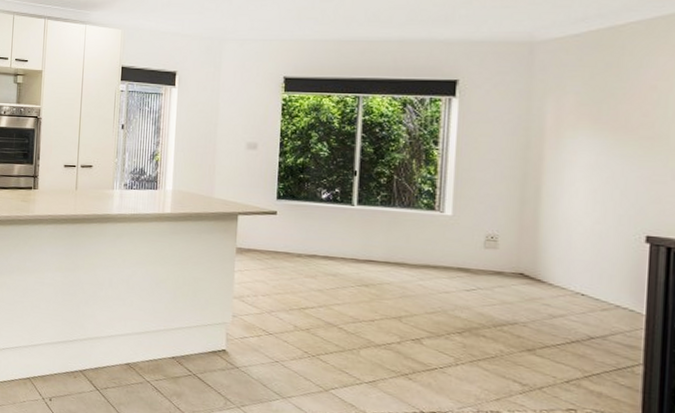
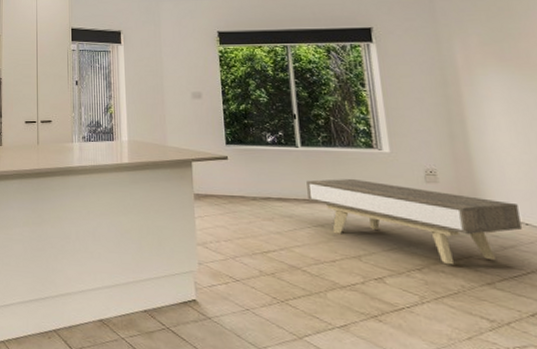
coffee table: none [356,239,577,331] -> present [306,178,522,265]

